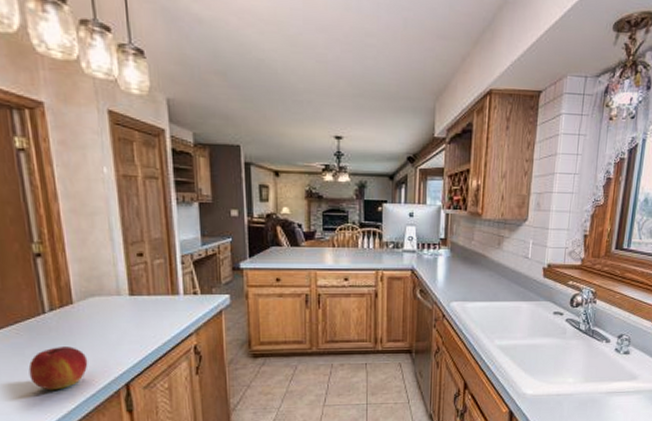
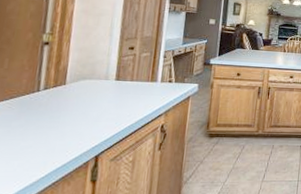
apple: present [28,347,88,391] -> none [9,121,67,160]

